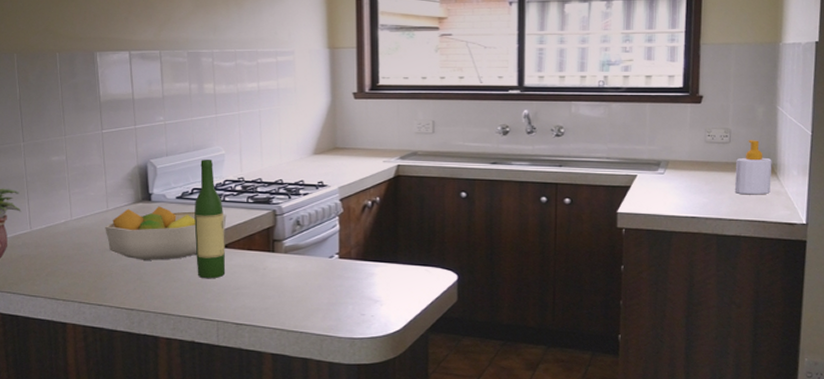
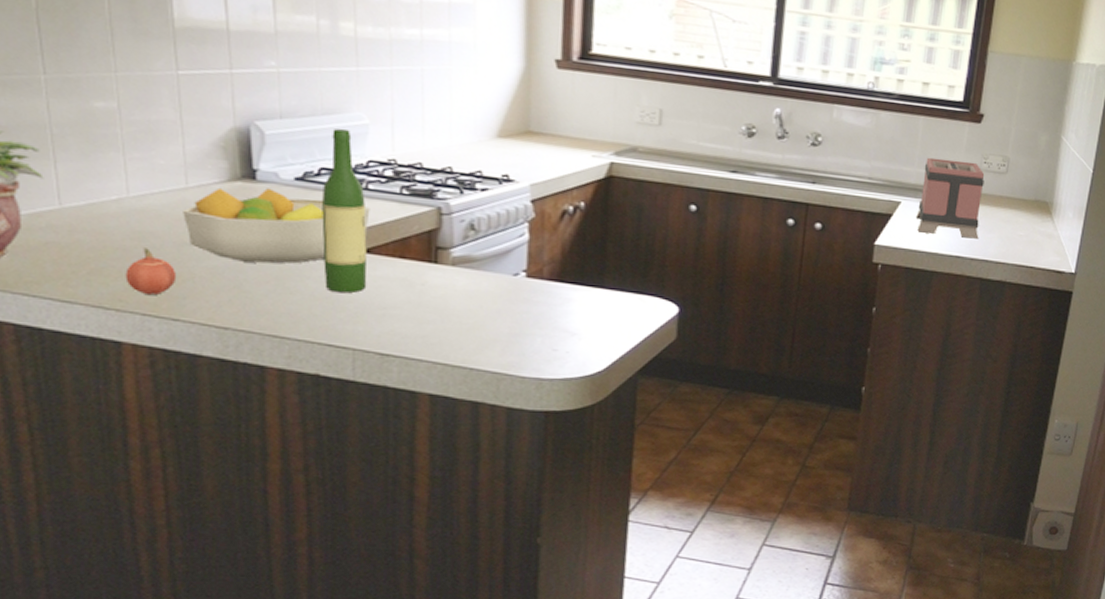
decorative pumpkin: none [69,255,101,289] -> present [125,248,177,296]
toaster: none [651,136,711,201] -> present [916,157,985,239]
soap bottle: present [734,140,772,195] -> none [1005,172,1049,237]

